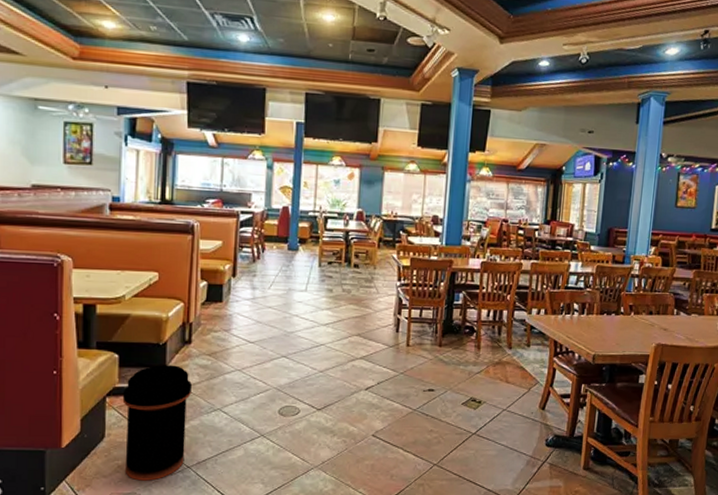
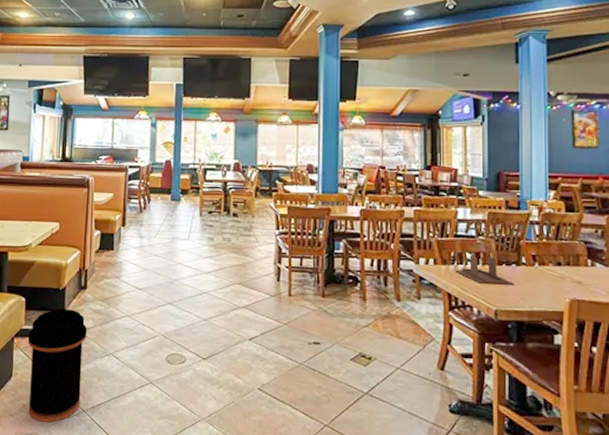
napkin holder: none [563,306,612,332] -> present [455,256,514,285]

